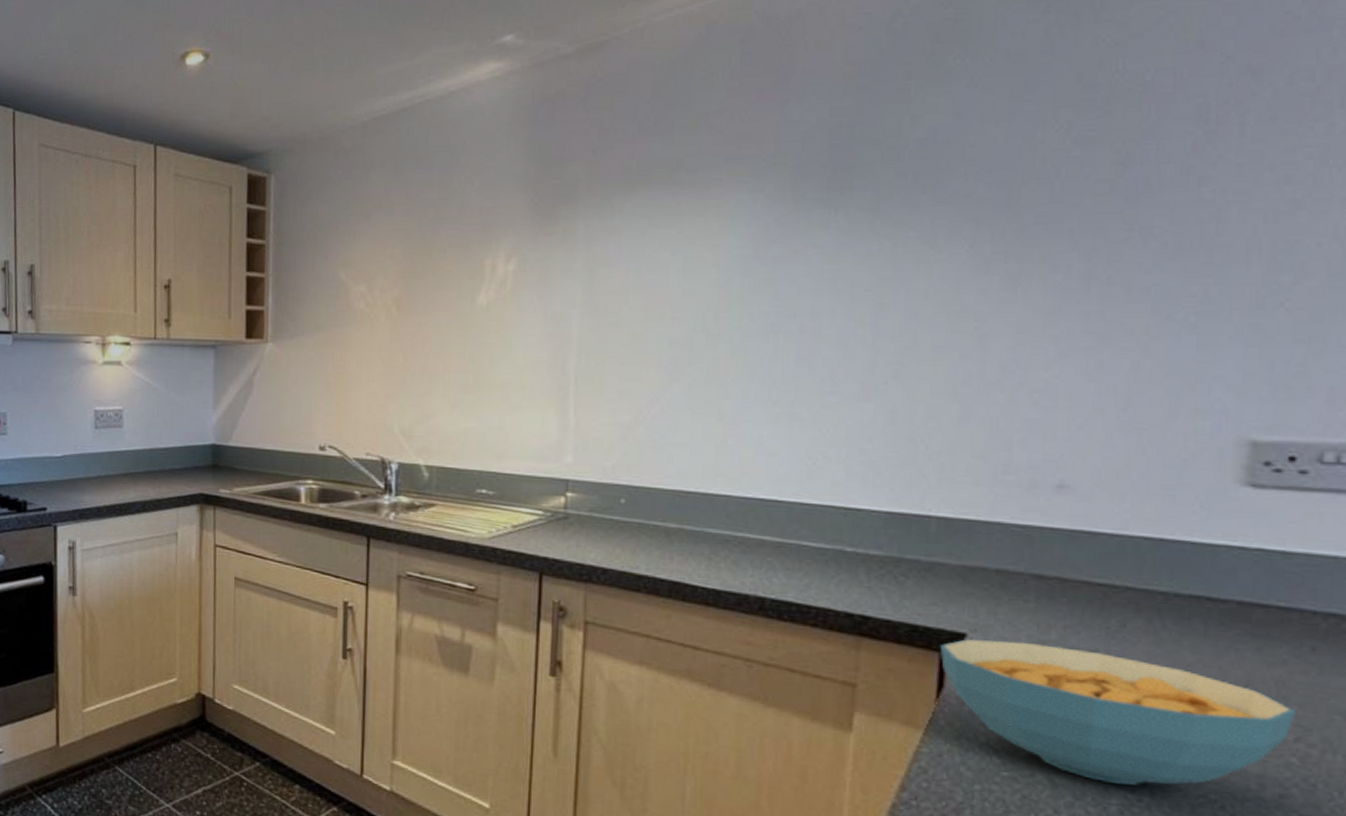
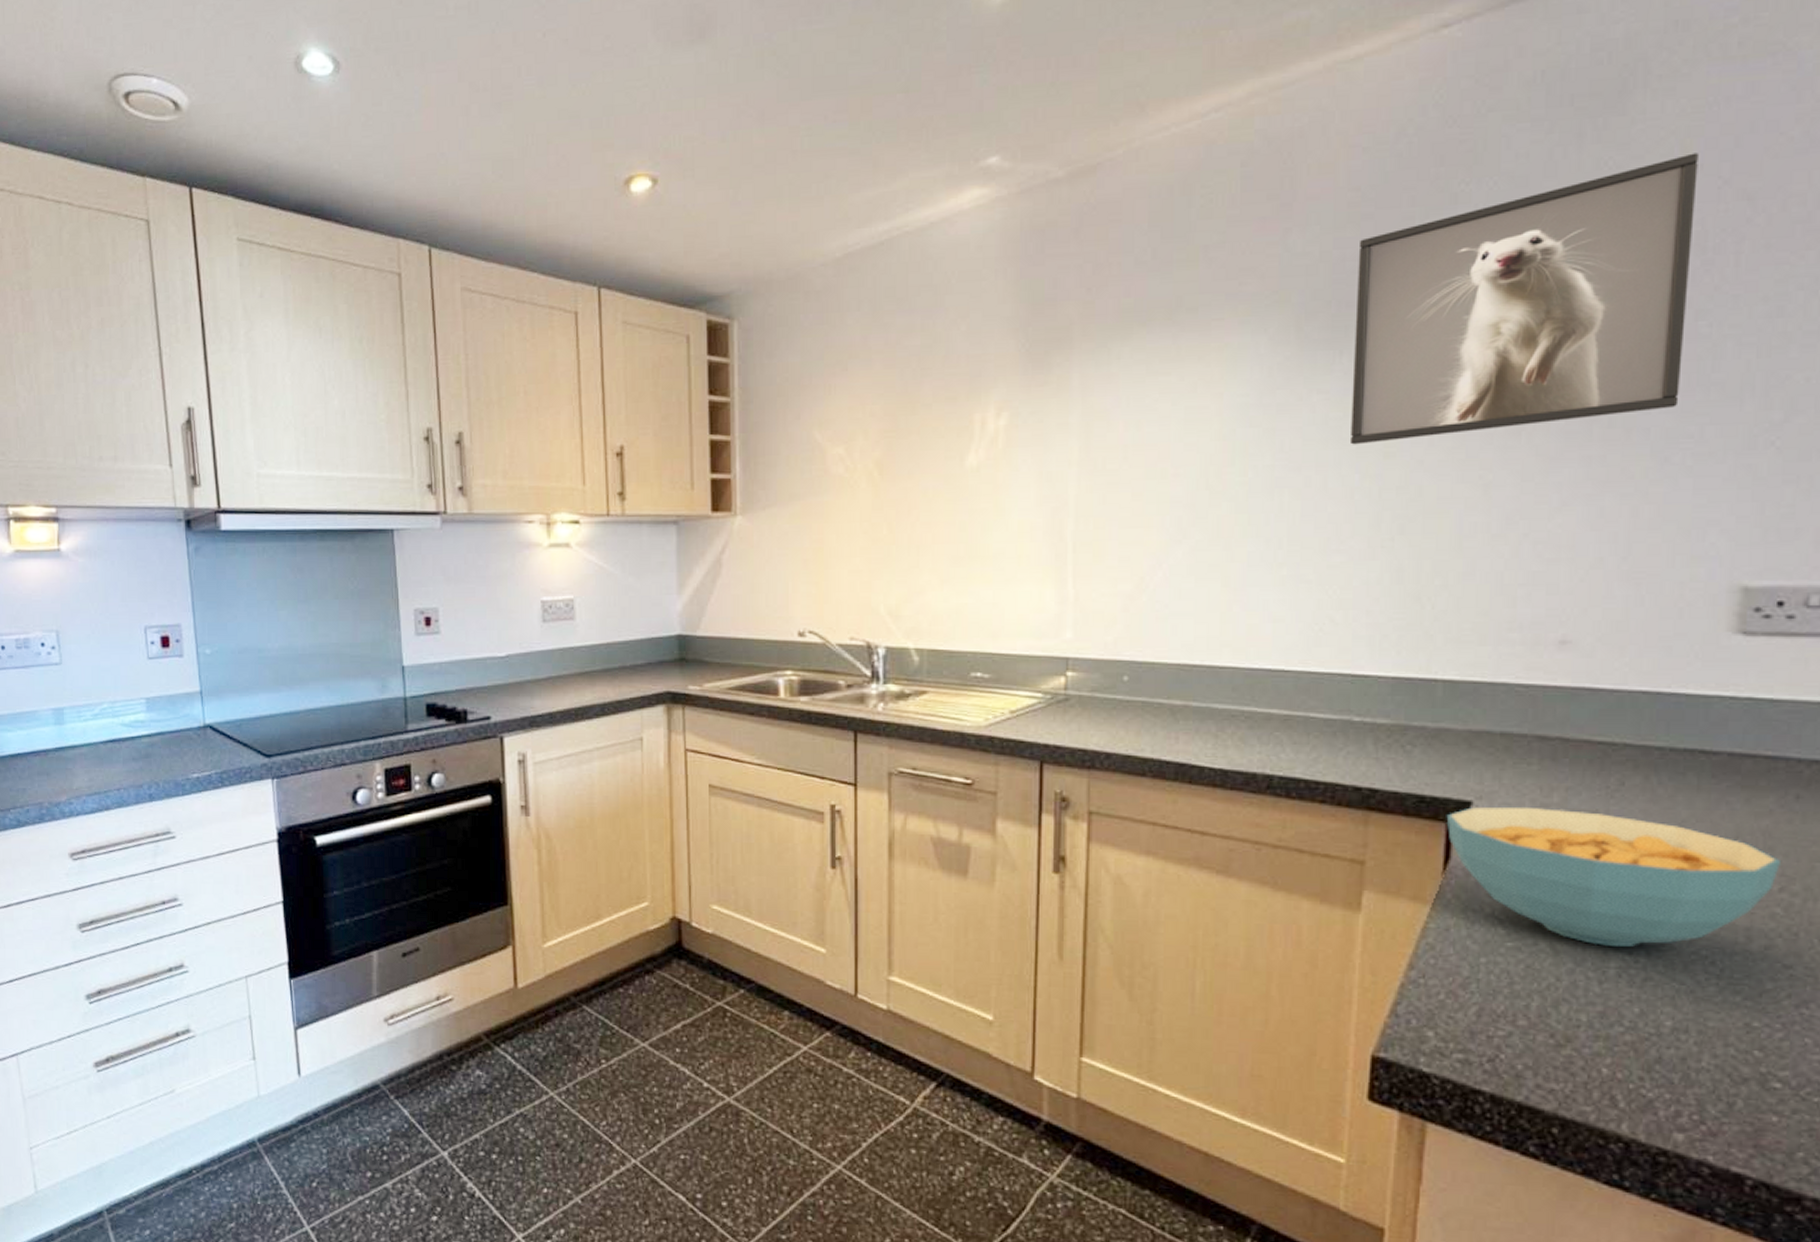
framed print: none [844,31,1200,295] -> present [1349,153,1698,445]

